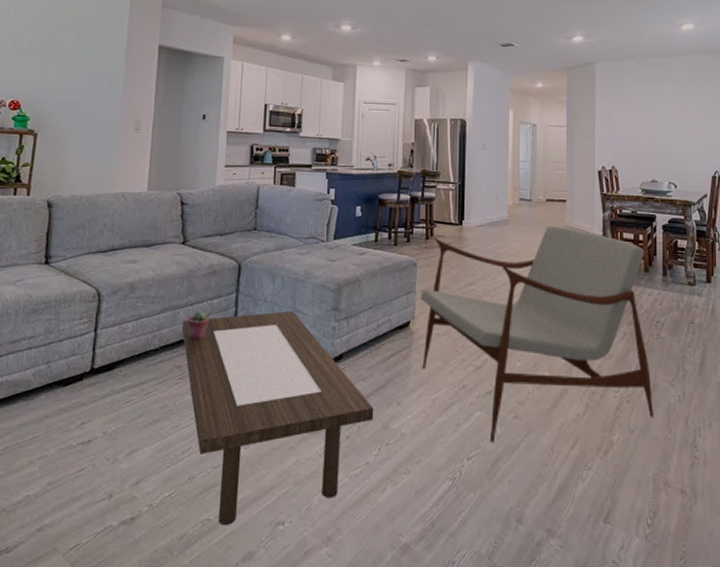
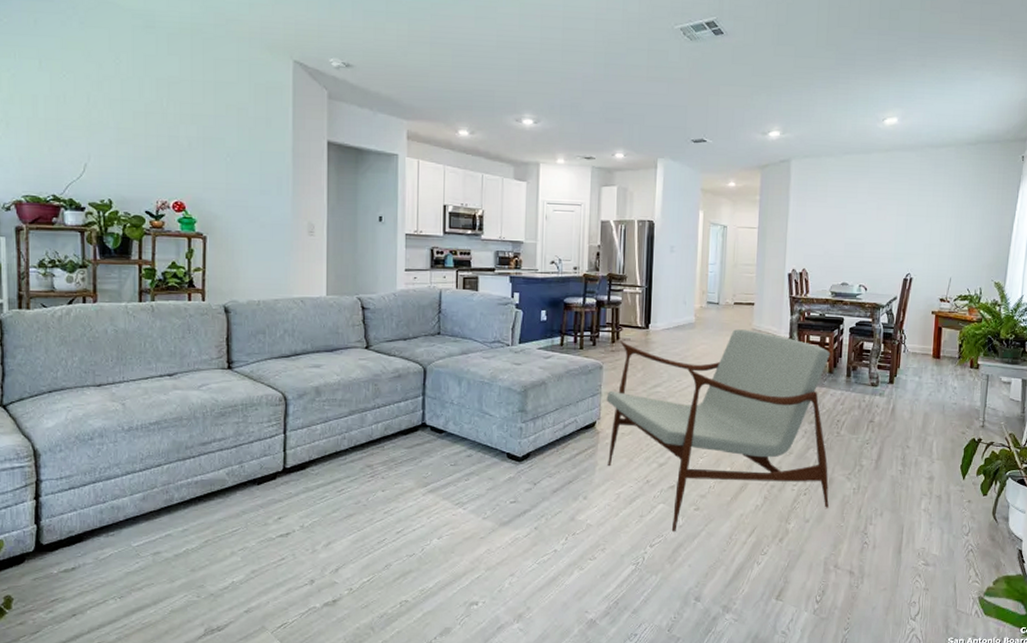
coffee table: present [181,310,374,526] -> none [370,412,561,606]
potted succulent: present [187,310,209,341] -> none [375,413,397,442]

